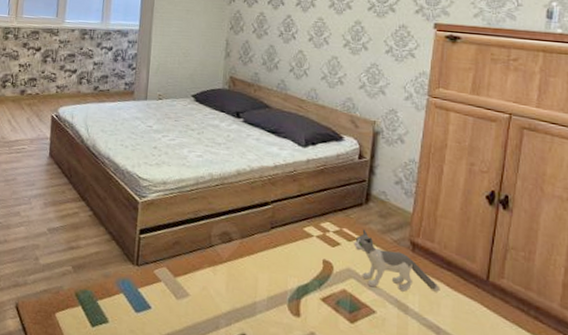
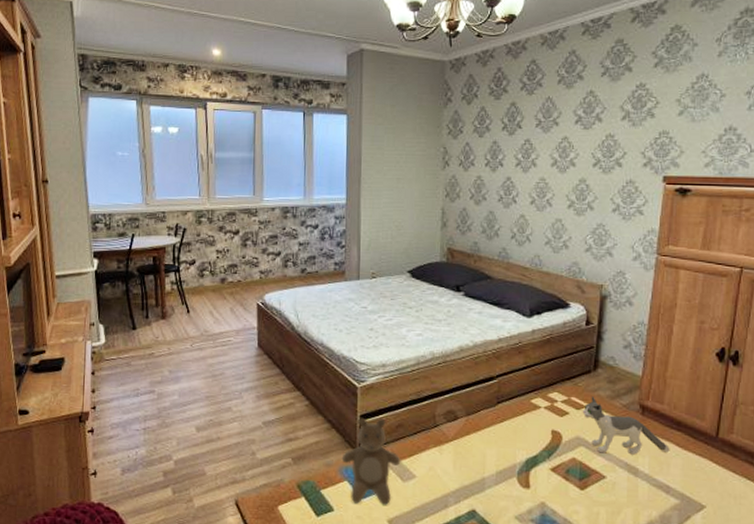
teddy bear: none [119,231,176,322] -> present [341,417,401,505]

